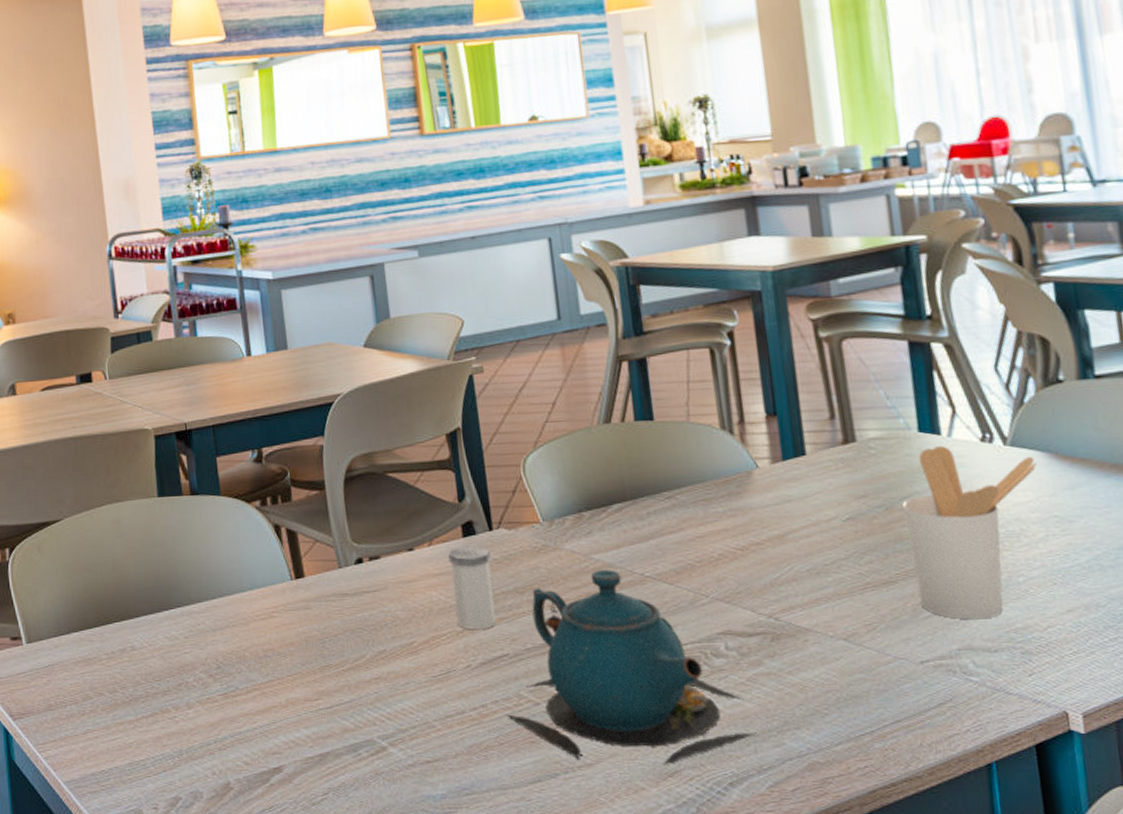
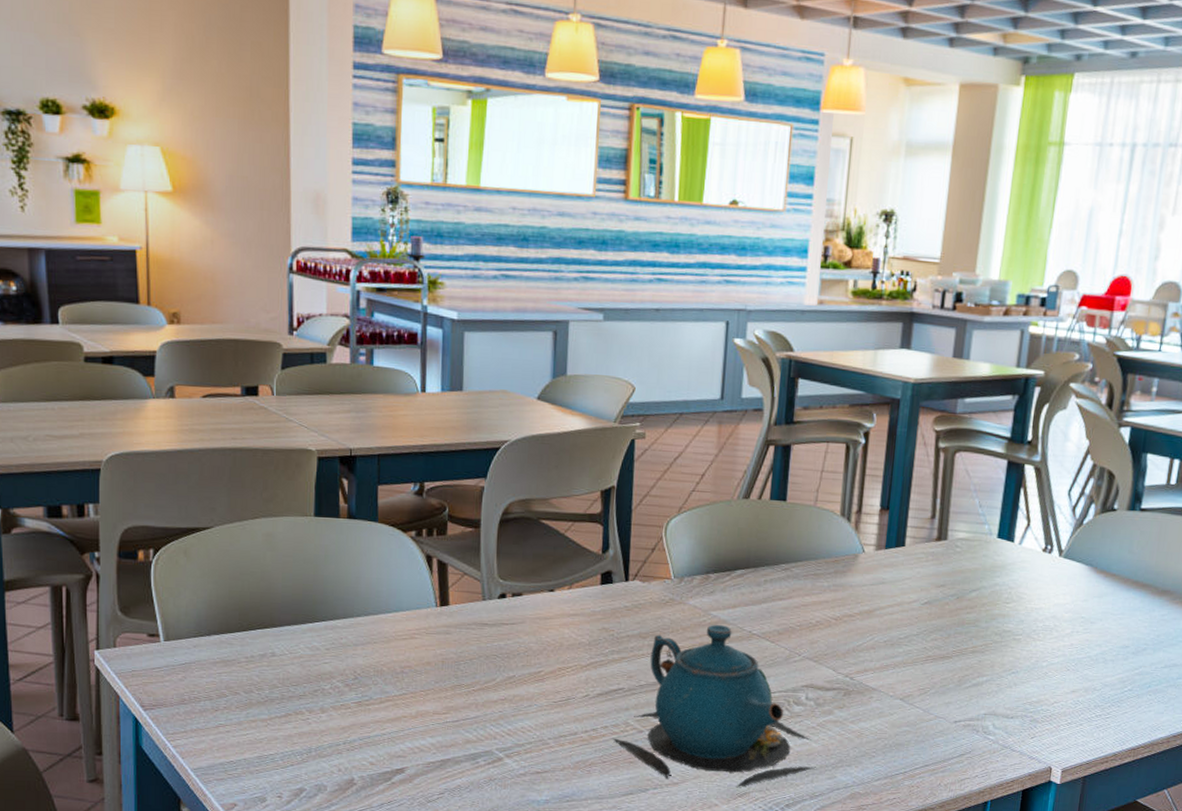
salt shaker: present [448,546,496,630] -> none [584,593,623,666]
utensil holder: present [903,446,1037,620] -> none [965,551,1080,693]

